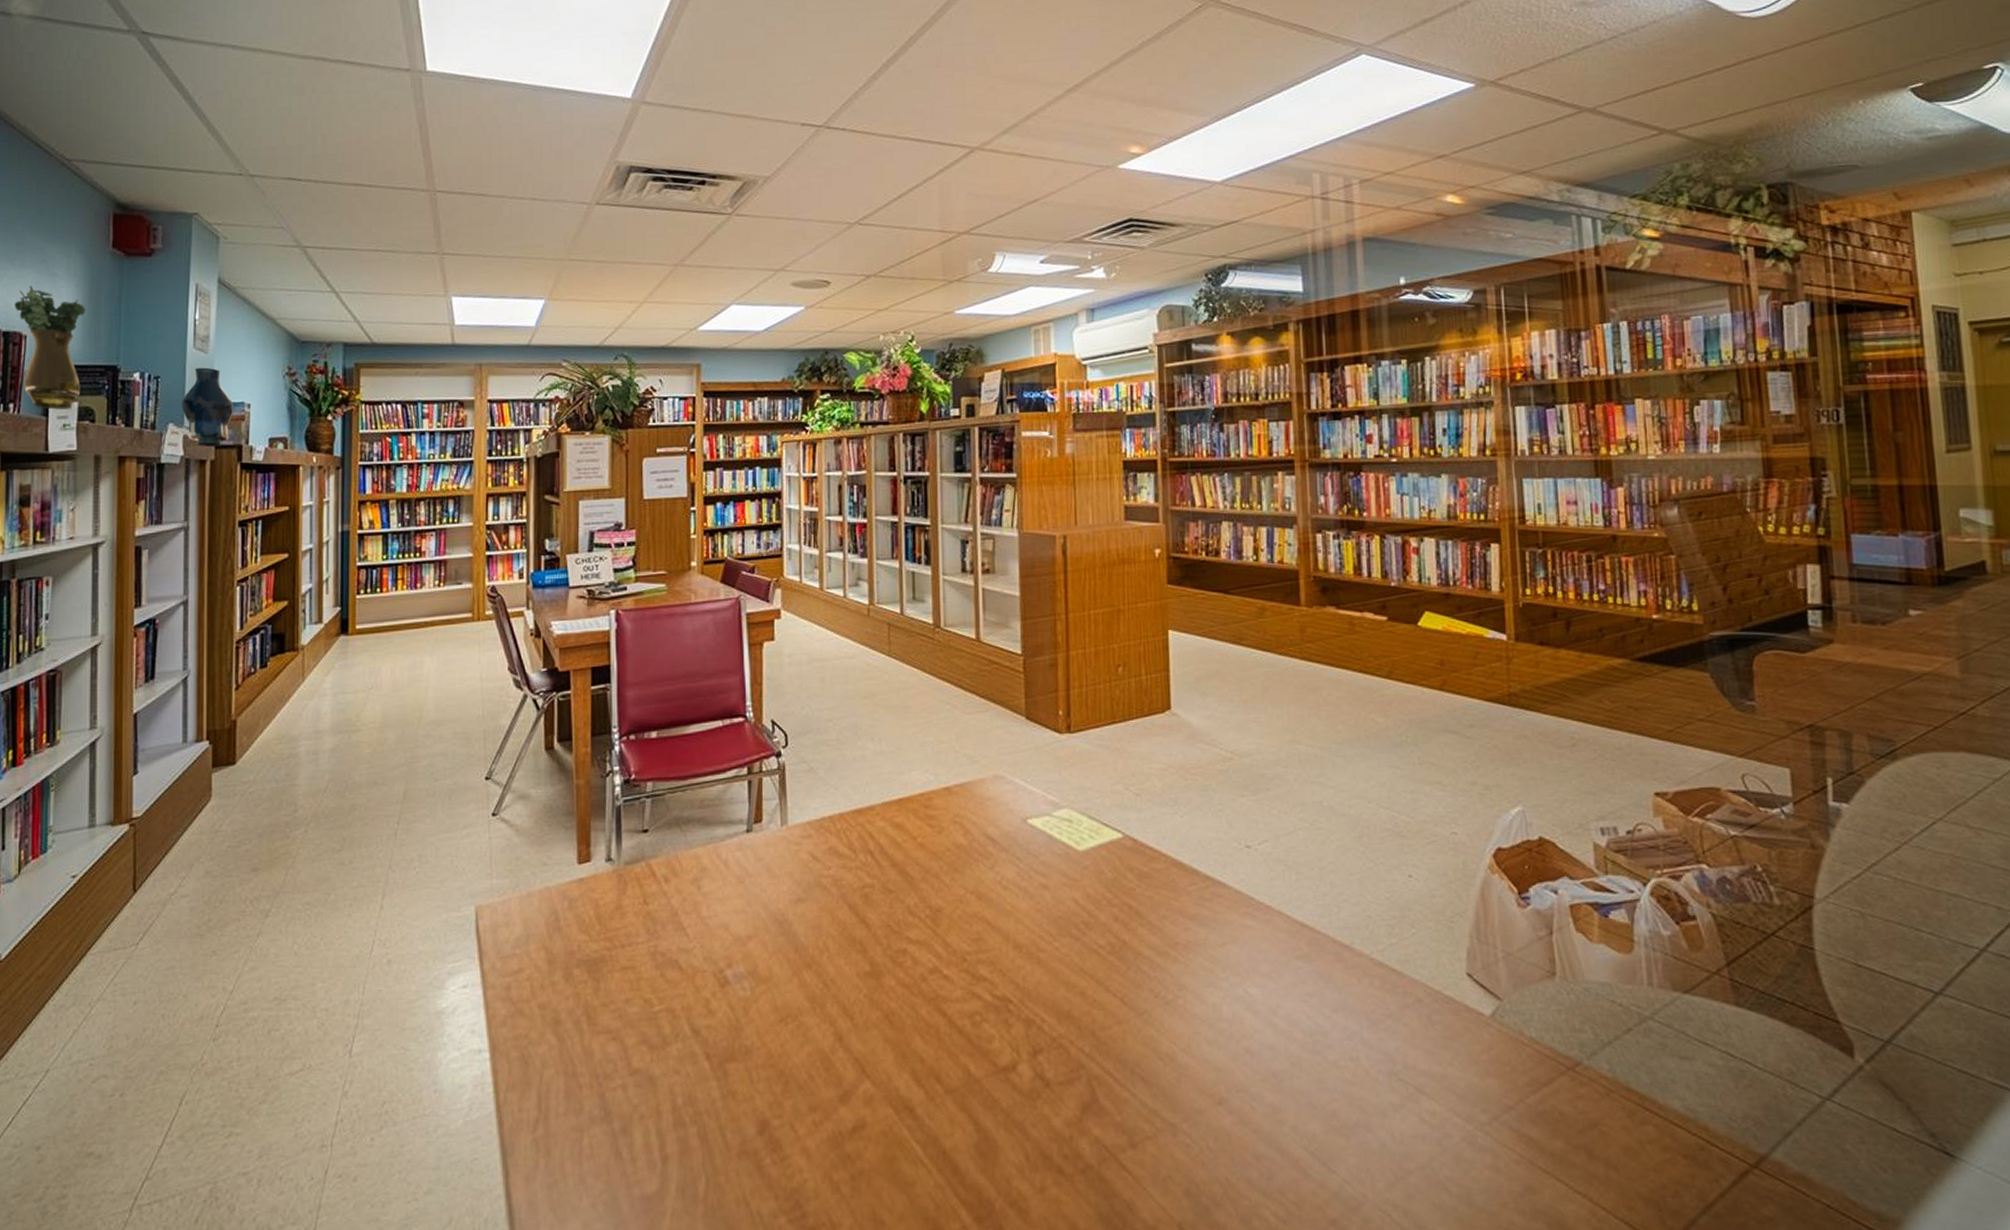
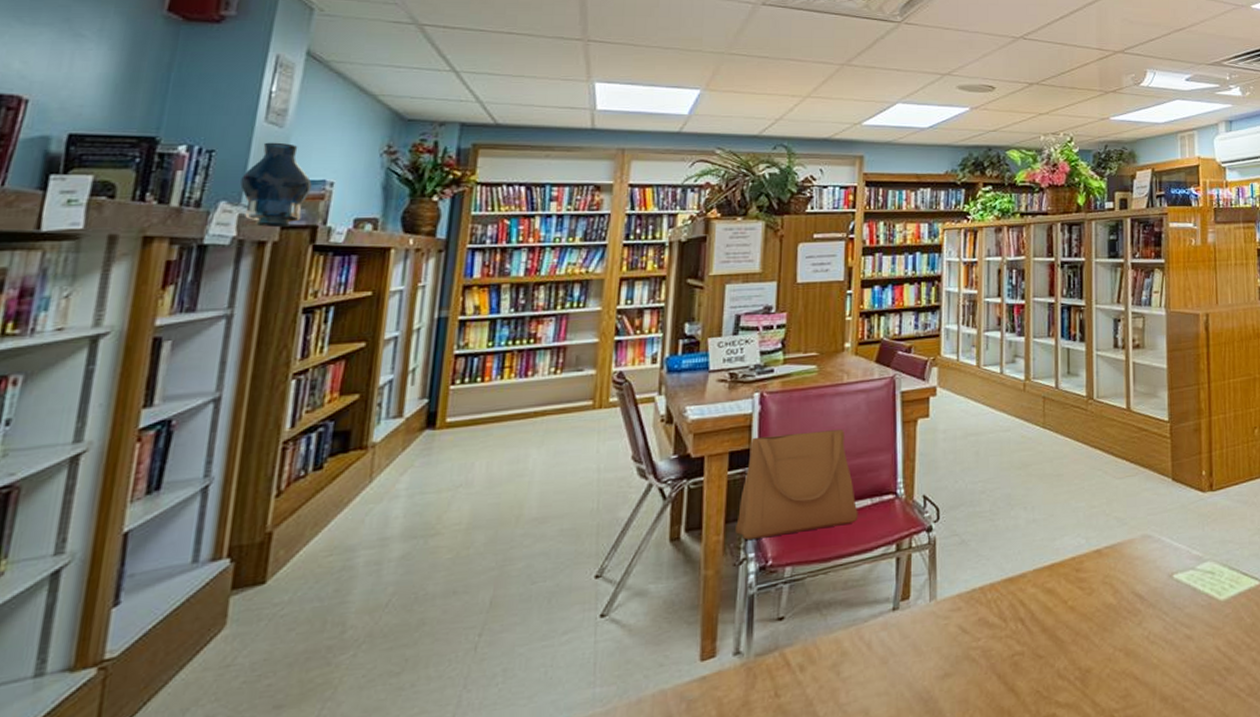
vase: present [14,285,85,411] -> none [15,45,119,184]
tote bag: none [601,650,711,754] -> present [736,429,858,541]

